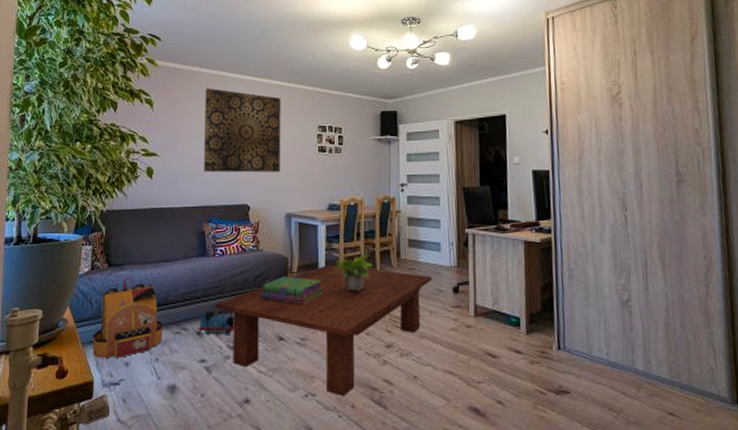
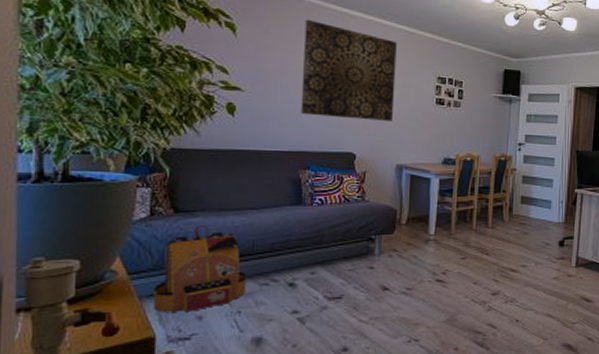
toy train: present [197,311,234,336] -> none [288,262,334,287]
coffee table: present [215,264,433,397] -> none [311,217,541,341]
stack of books: present [260,276,323,304] -> none [364,228,433,256]
potted plant: present [332,253,373,291] -> none [443,207,485,244]

